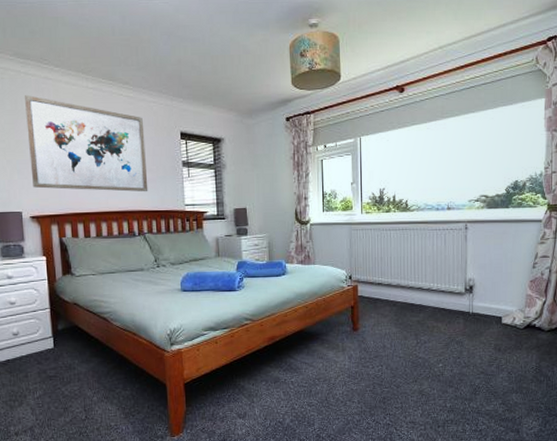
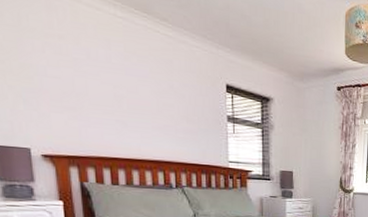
wall art: present [24,95,148,192] -> none [30,10,188,144]

